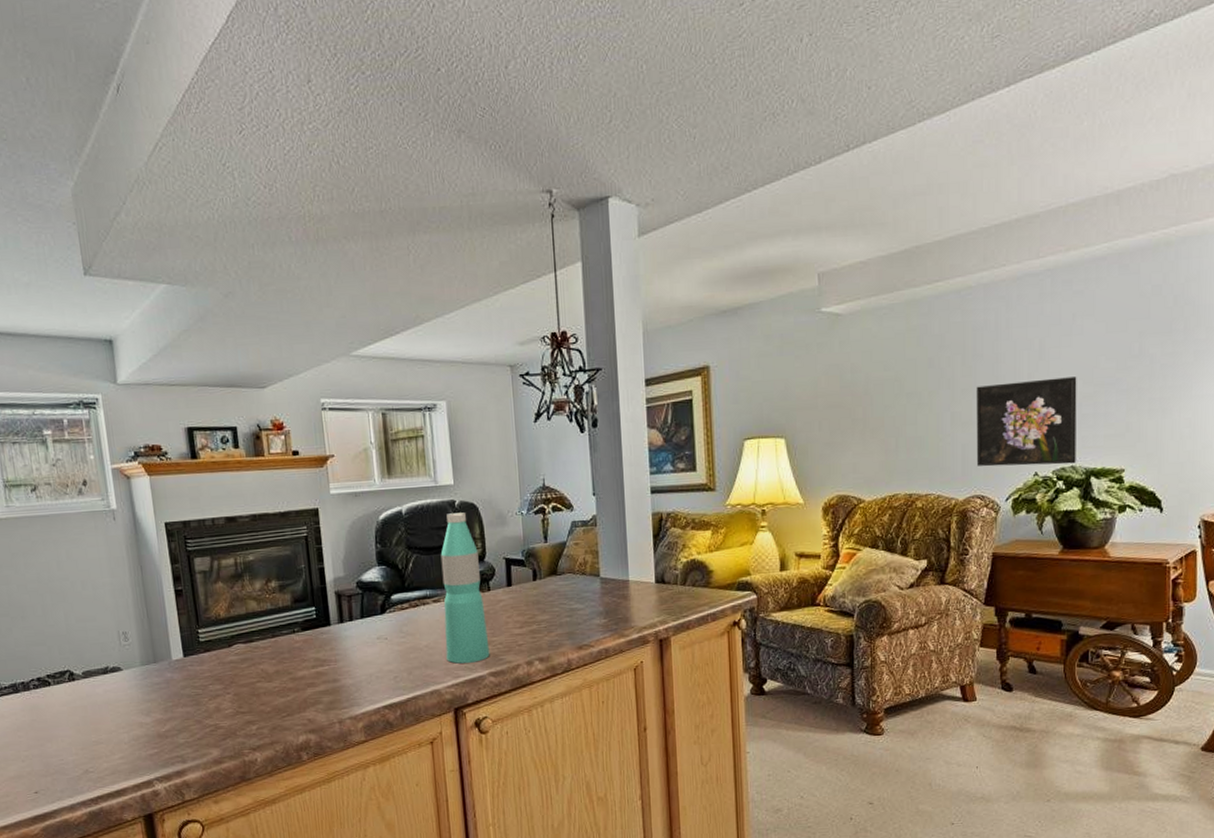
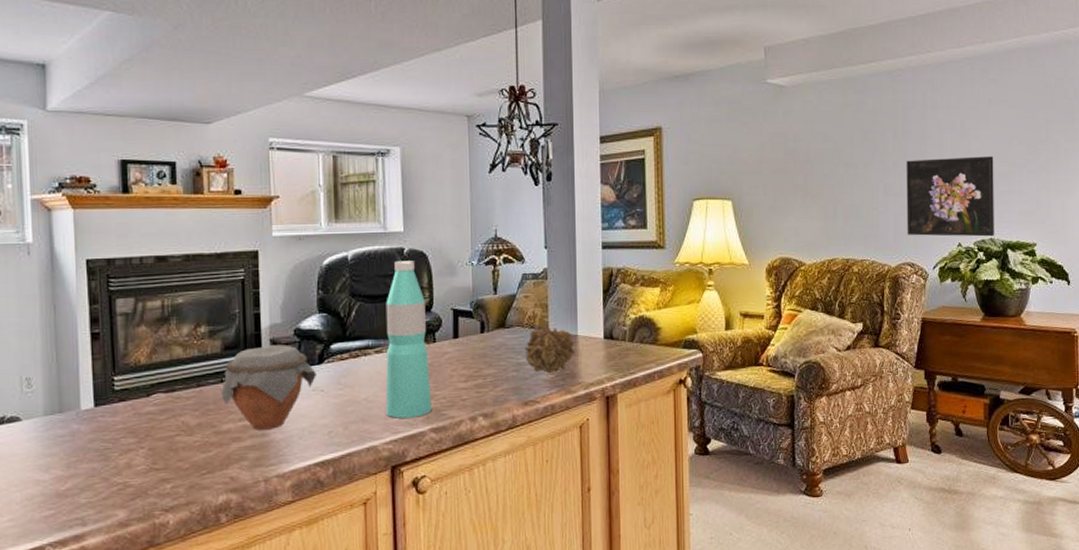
jar: none [293,596,381,676] -> present [220,345,318,430]
flower: none [576,573,626,619] -> present [524,327,574,374]

